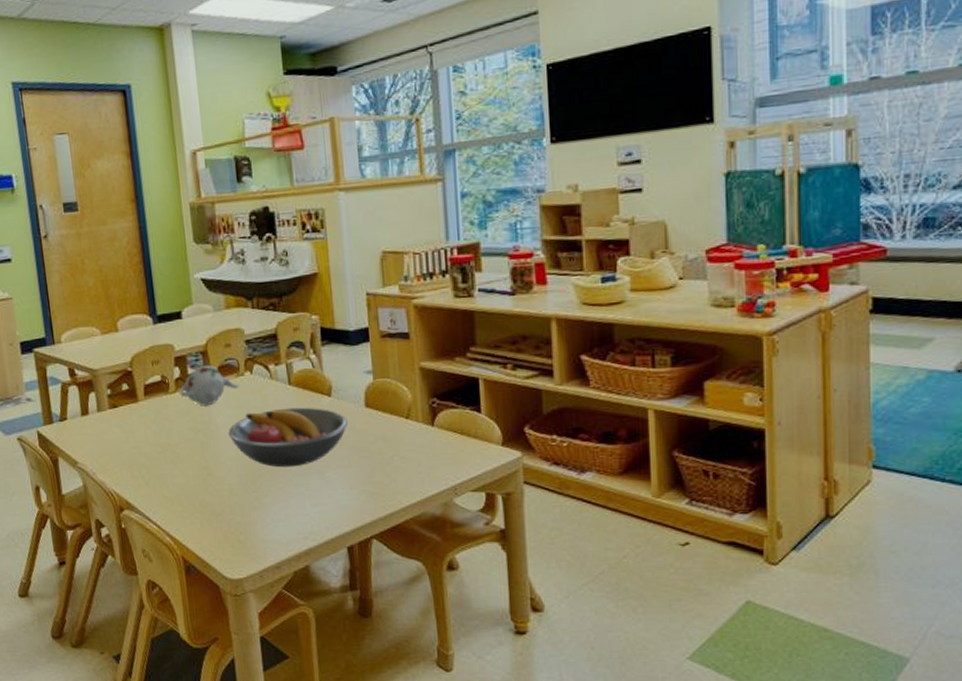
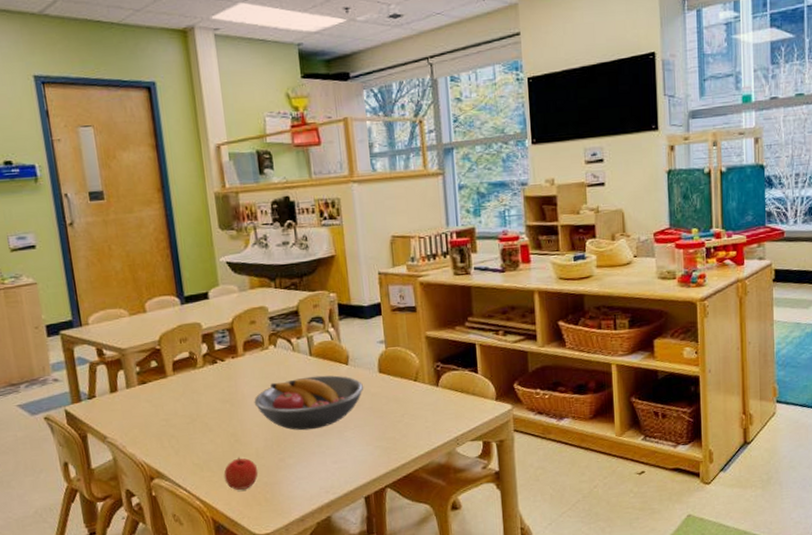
teapot: present [179,365,240,405] -> none [207,341,265,378]
apple: none [195,492,232,528] -> present [224,457,259,490]

